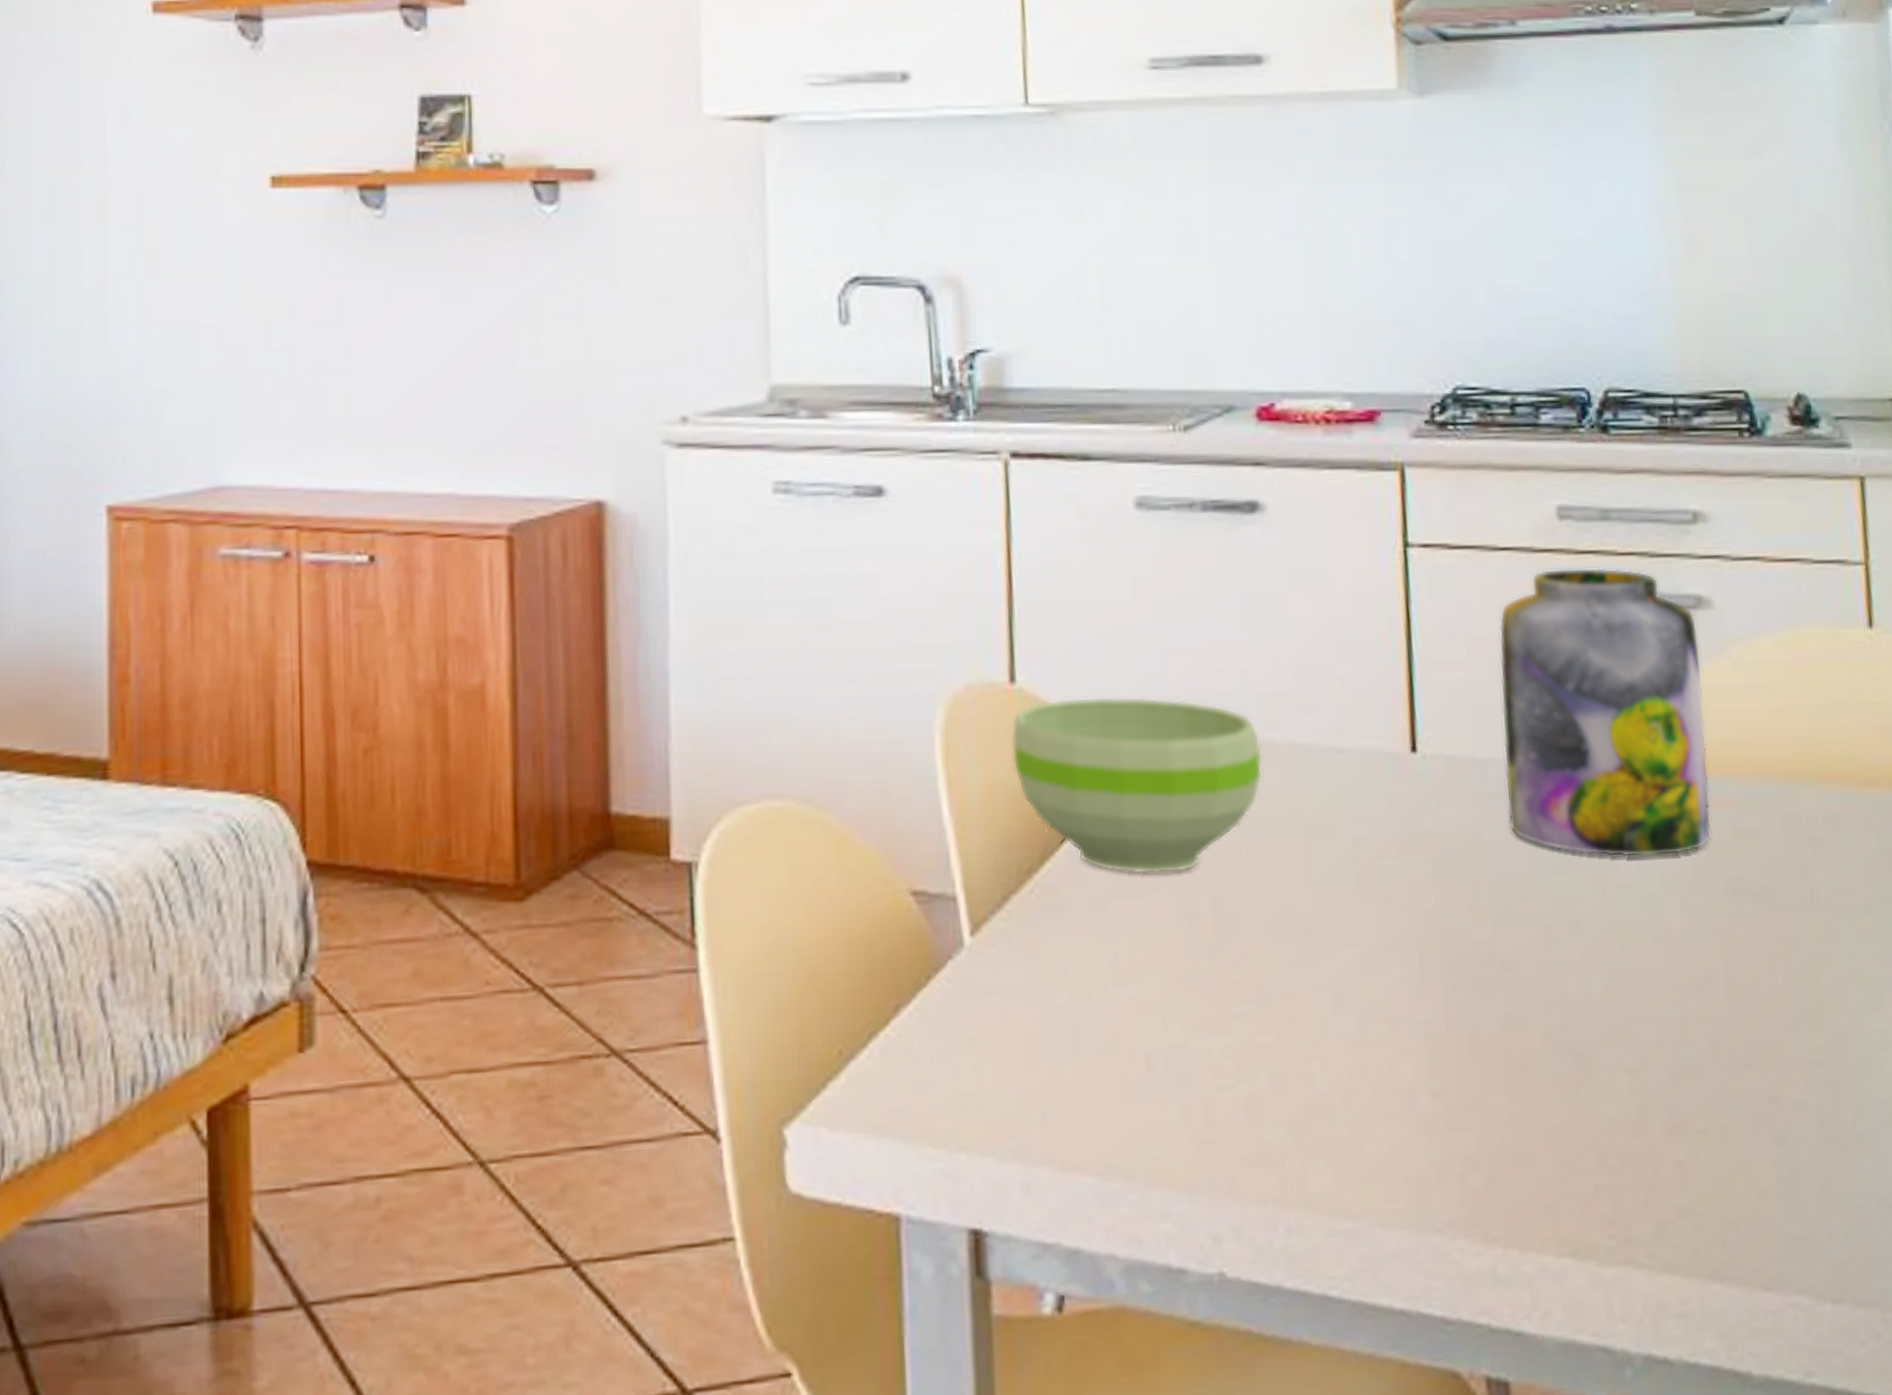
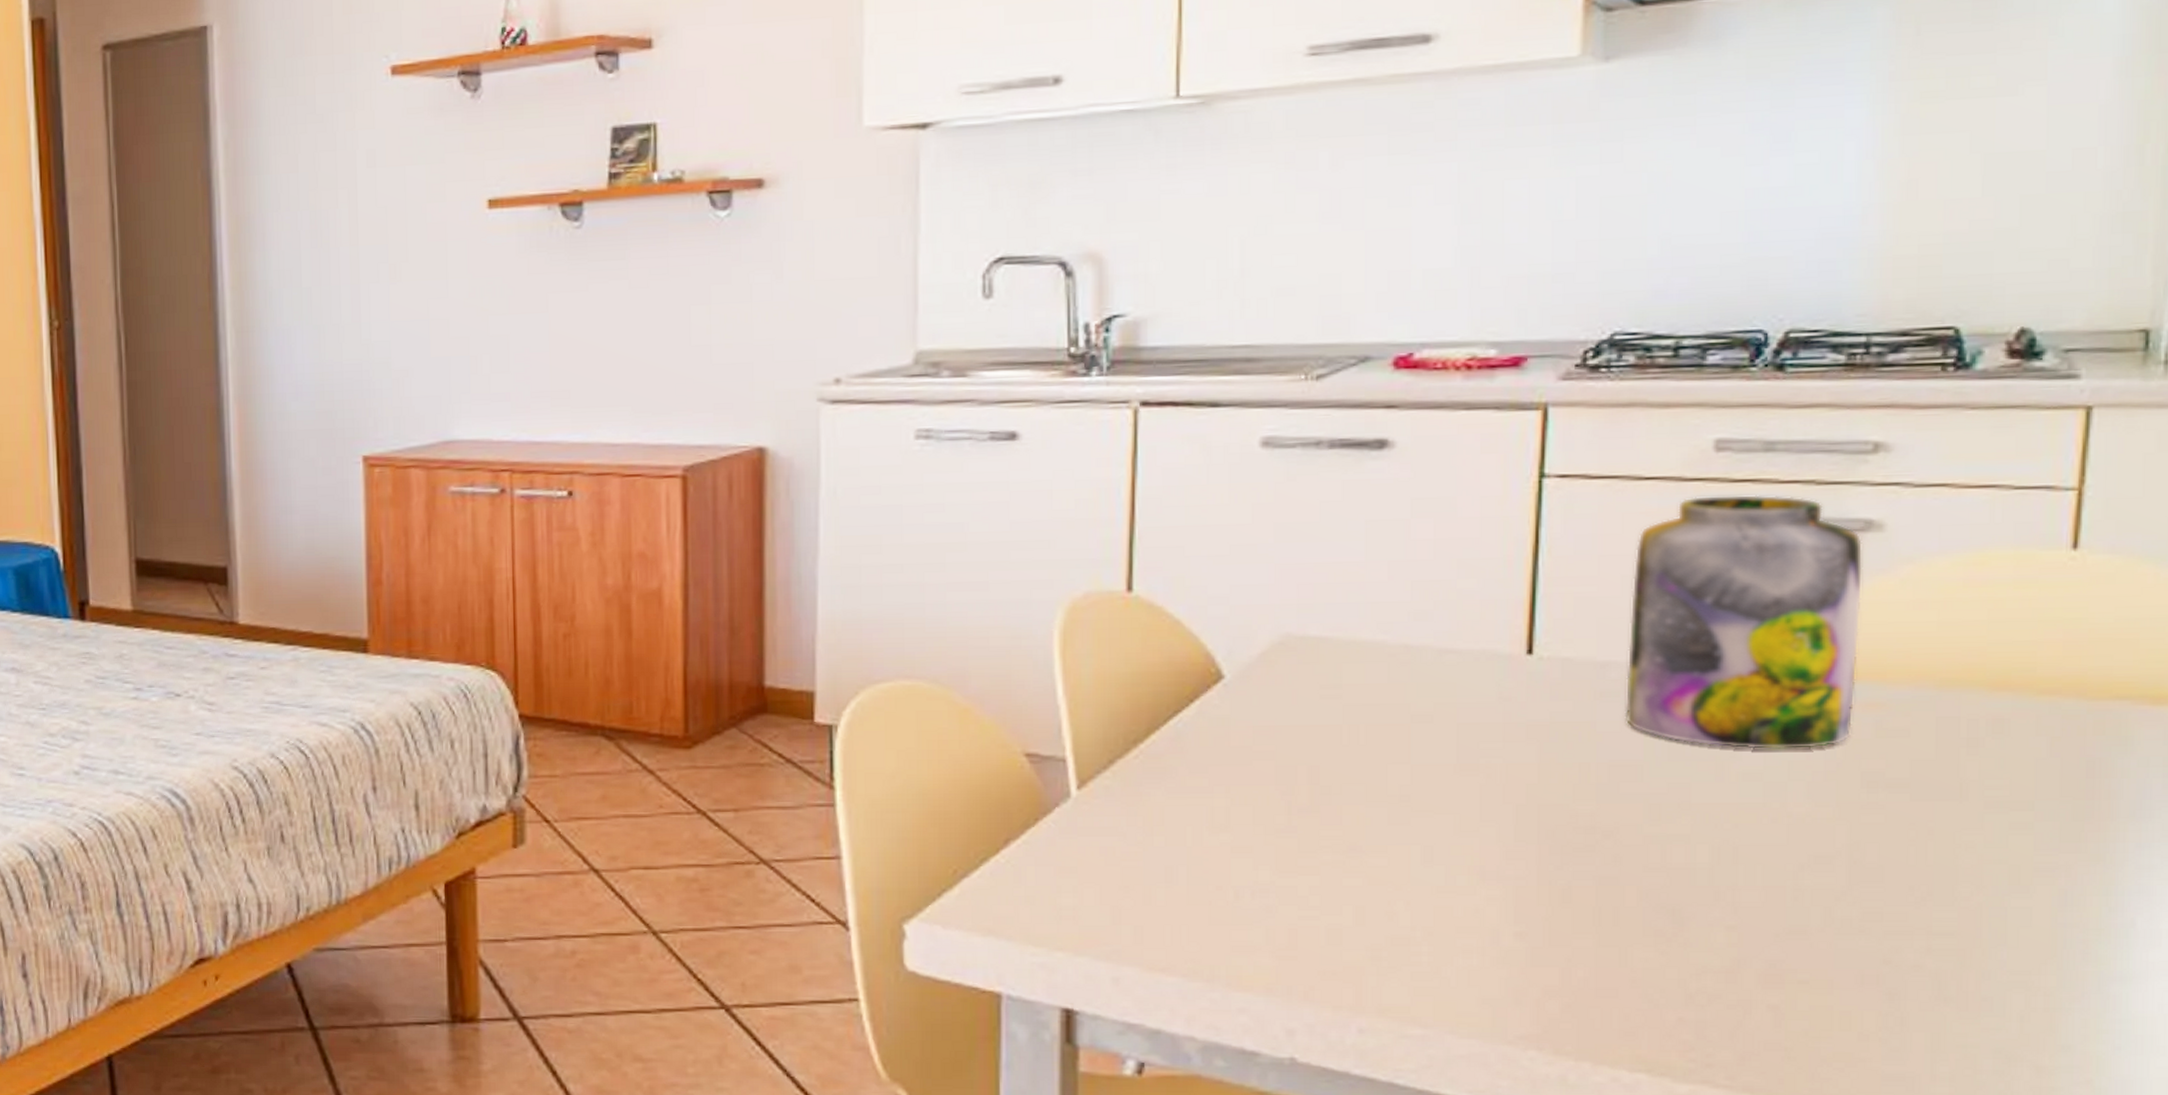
bowl: present [1010,696,1263,875] -> none [1125,603,1371,748]

